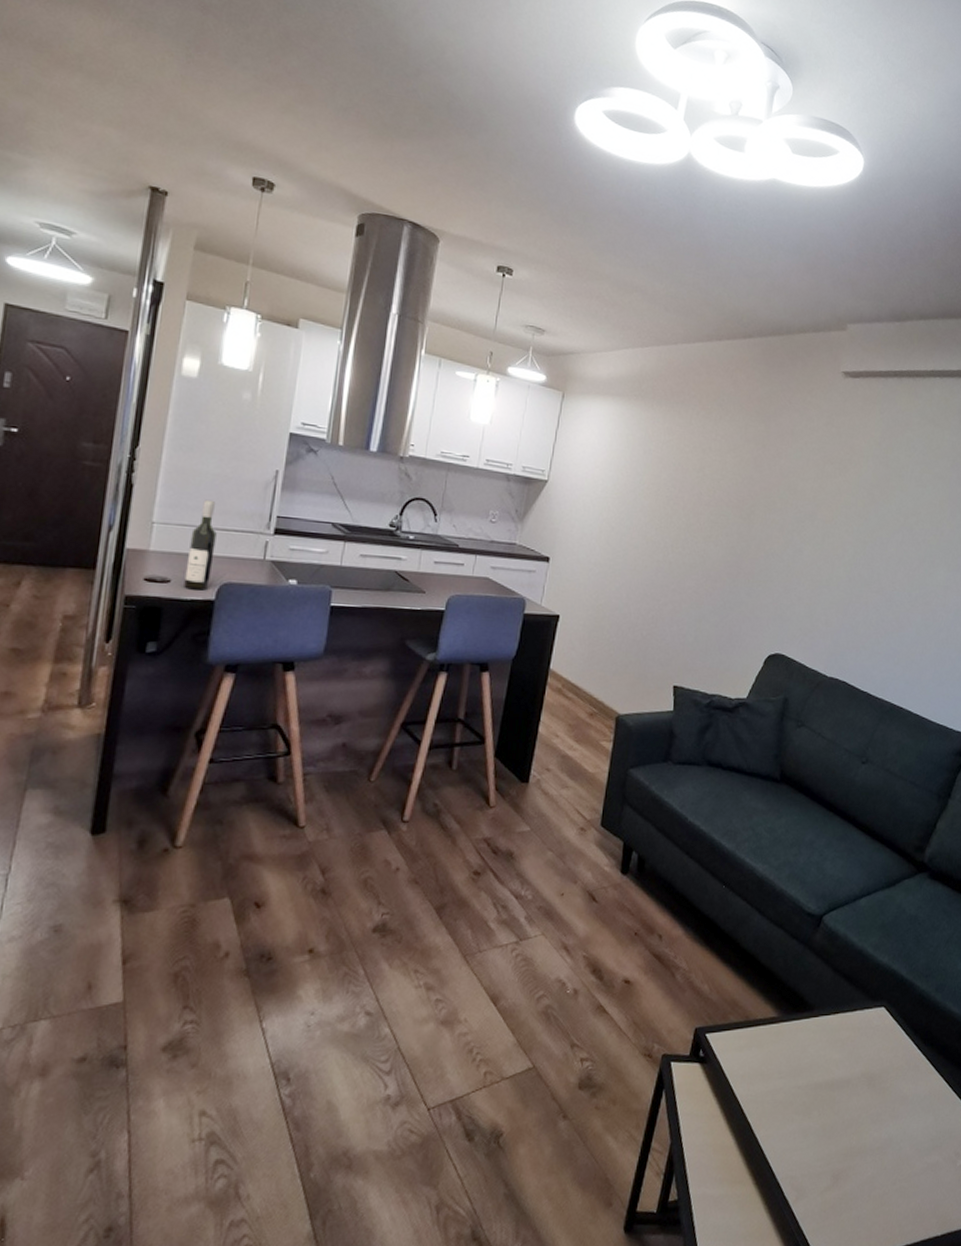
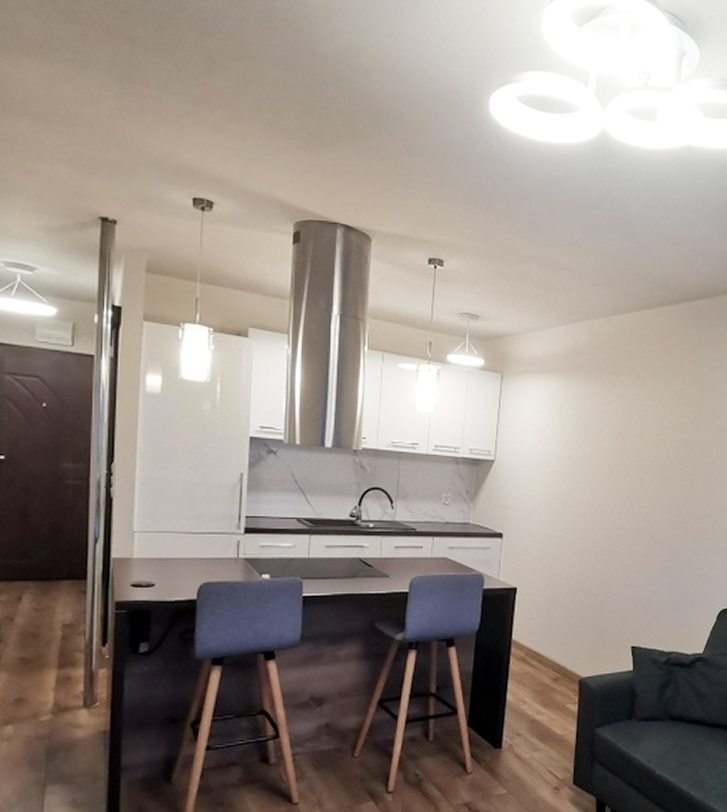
bottle: present [184,499,217,591] -> none [167,506,192,591]

